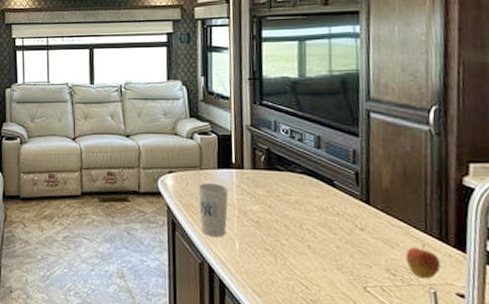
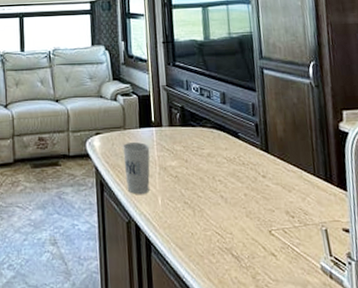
fruit: present [405,244,440,279] -> none [300,186,329,218]

